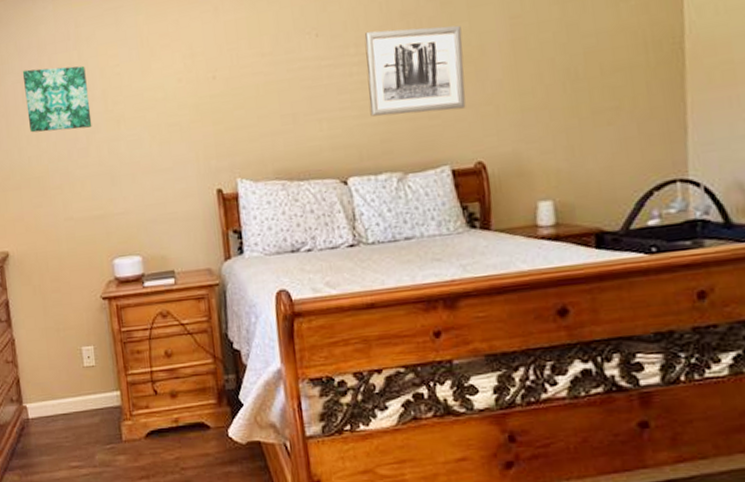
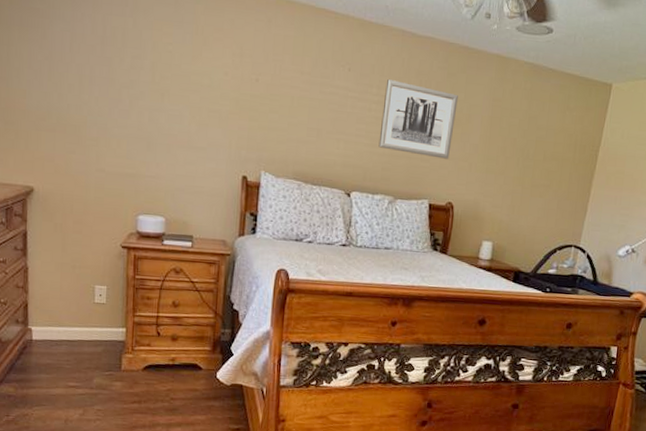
wall art: present [22,65,92,133] -> none [73,21,138,93]

